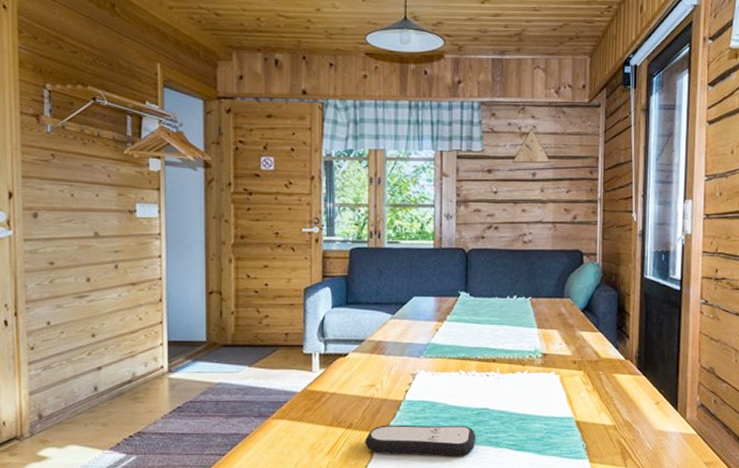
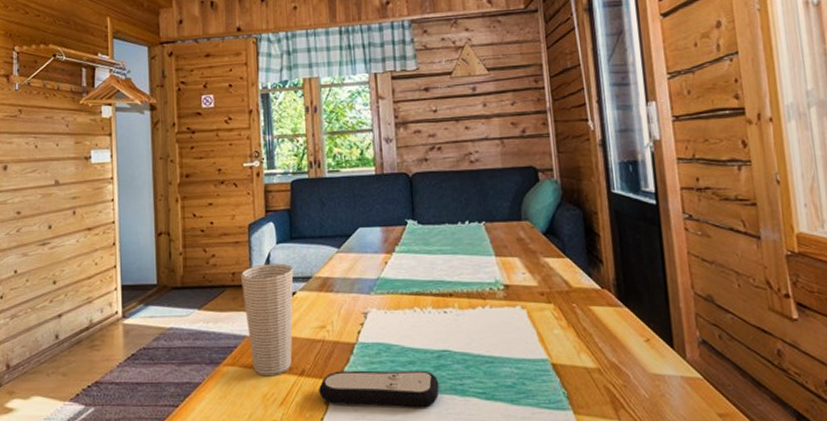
cup: none [294,326,347,428] -> present [241,263,294,376]

